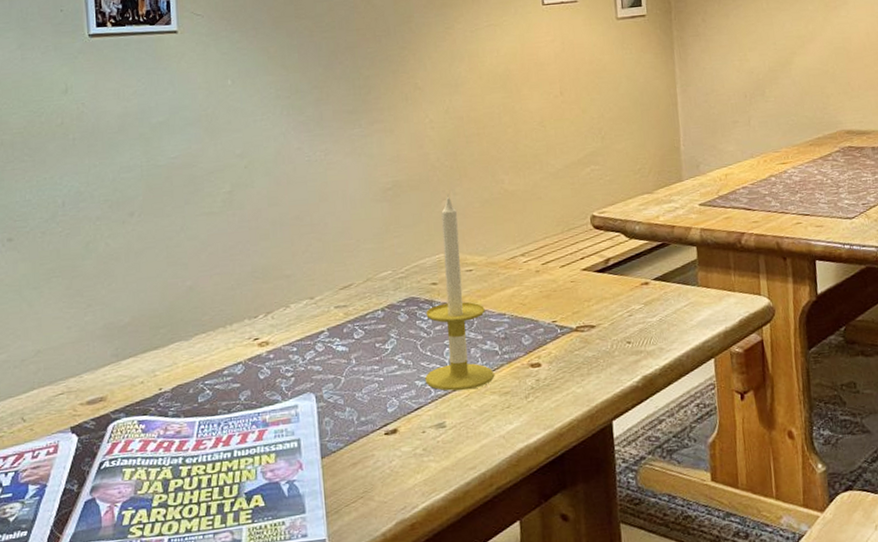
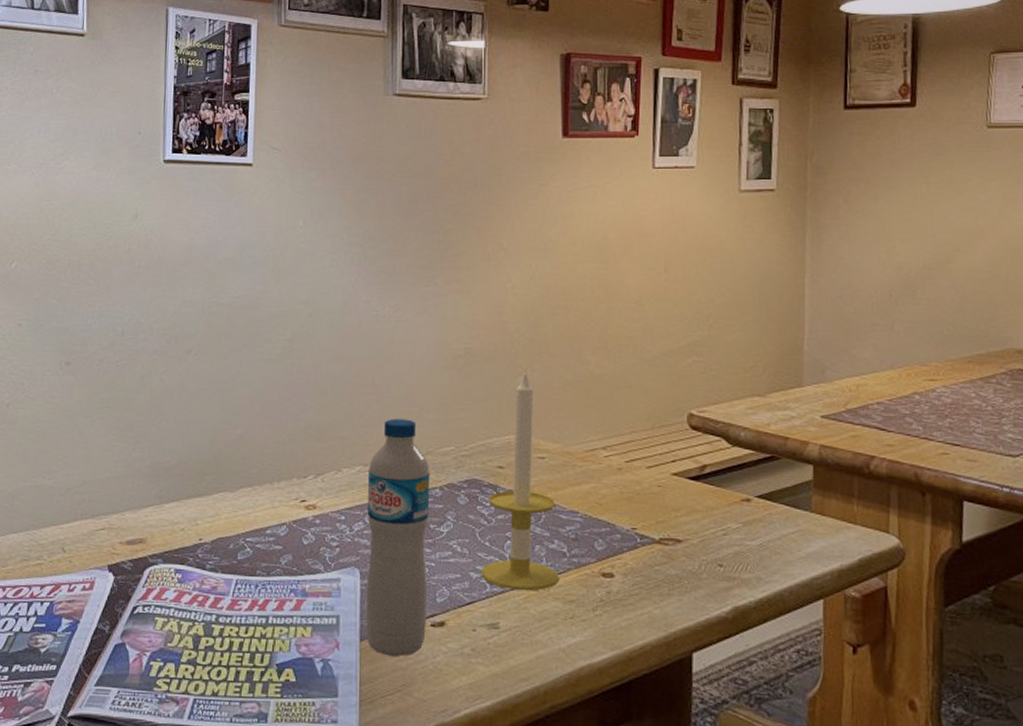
water bottle: none [314,251,381,468] -> present [365,419,430,657]

